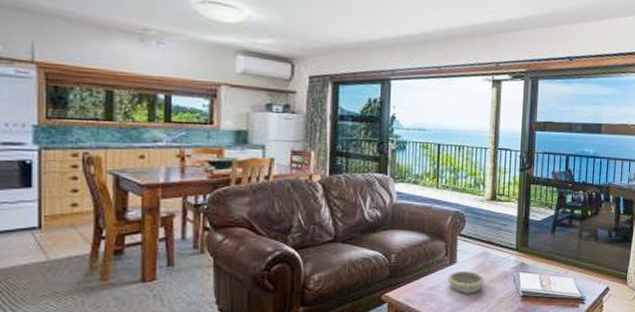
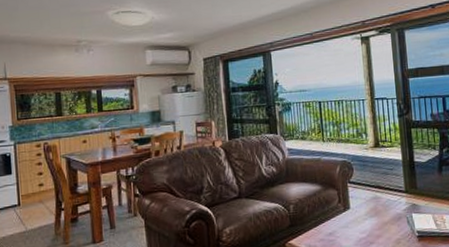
decorative bowl: present [447,270,485,293] -> none [343,215,379,237]

